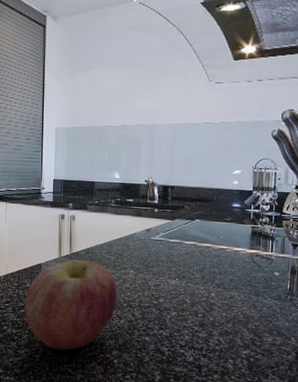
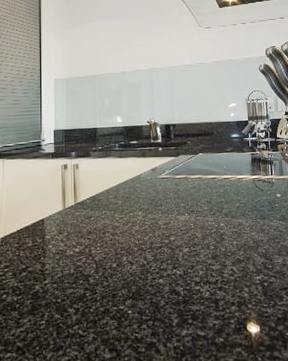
apple: present [24,259,118,351] -> none [27,208,128,311]

